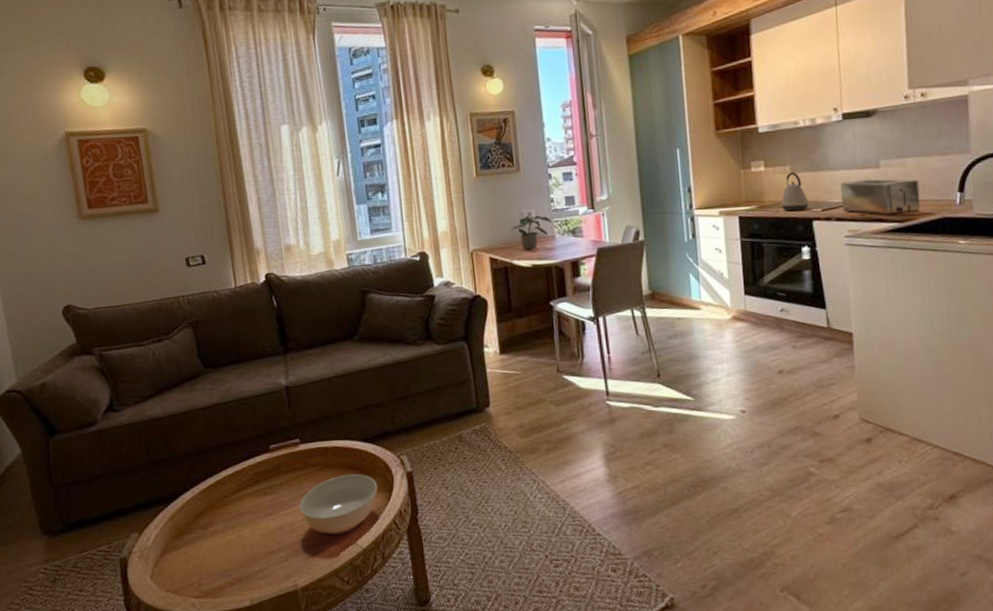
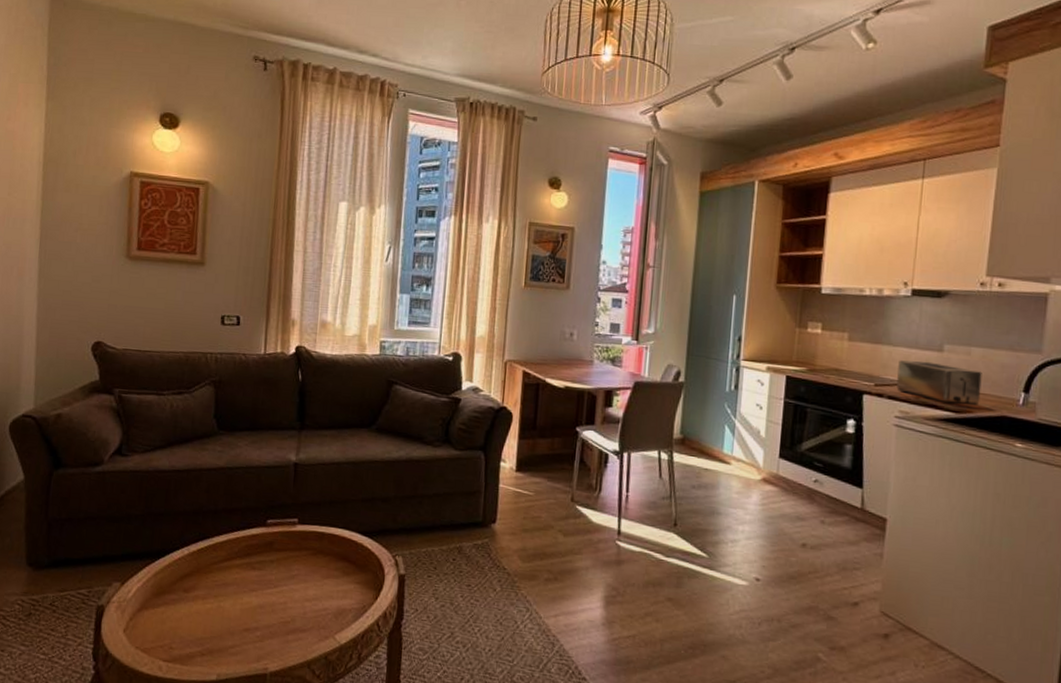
bowl: present [299,473,378,535] -> none [284,564,368,625]
potted plant: present [511,215,552,250] -> none [550,335,593,371]
kettle: present [781,172,809,212] -> none [832,340,863,382]

